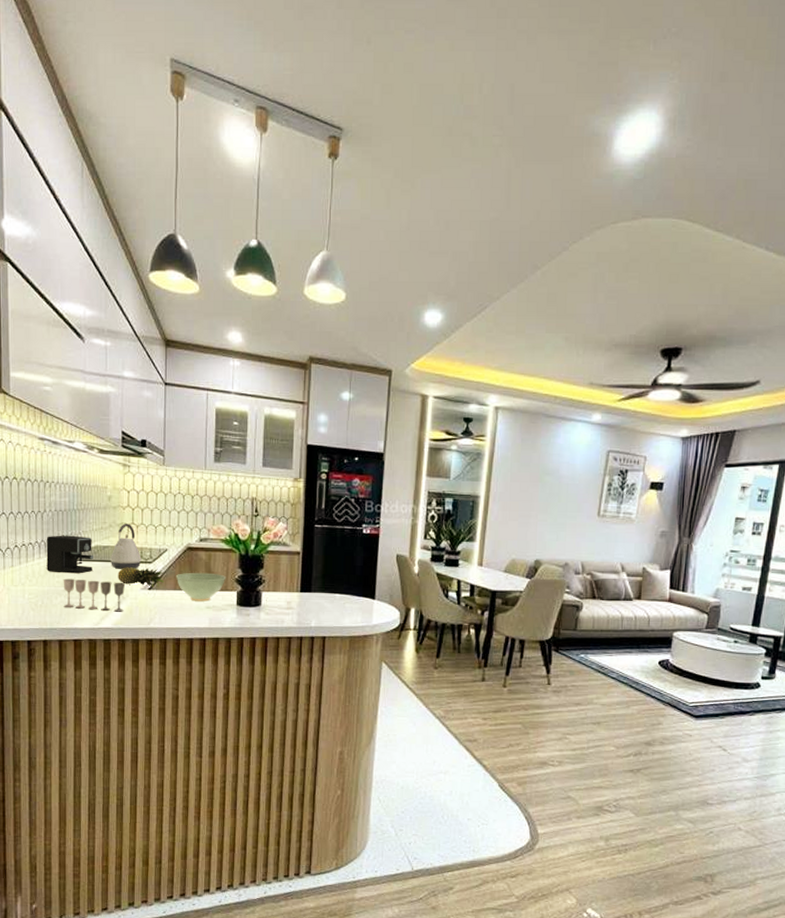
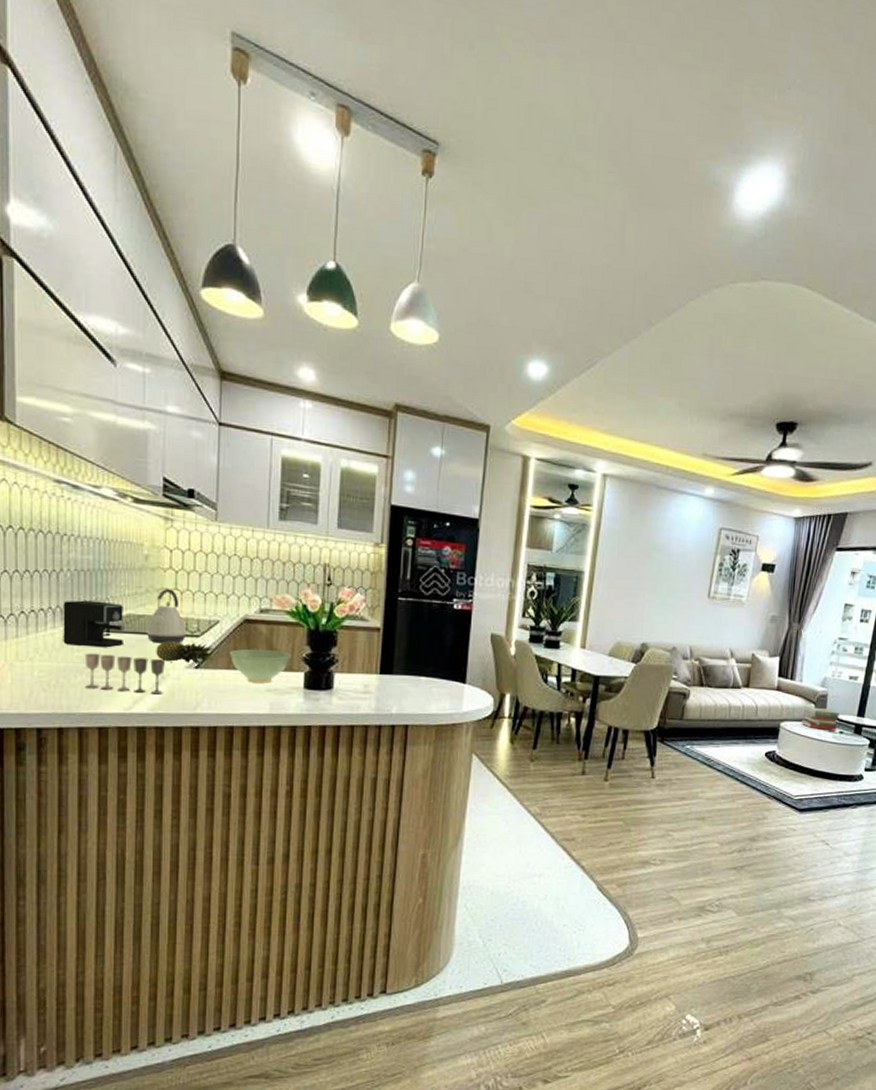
books: none [694,617,733,641] -> present [801,707,839,731]

